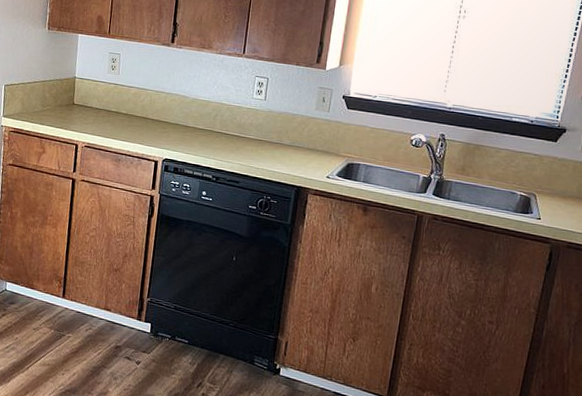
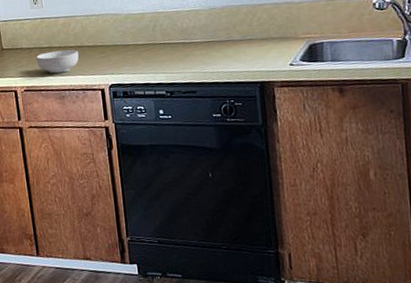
cereal bowl: none [102,116,142,138] -> present [36,49,79,74]

